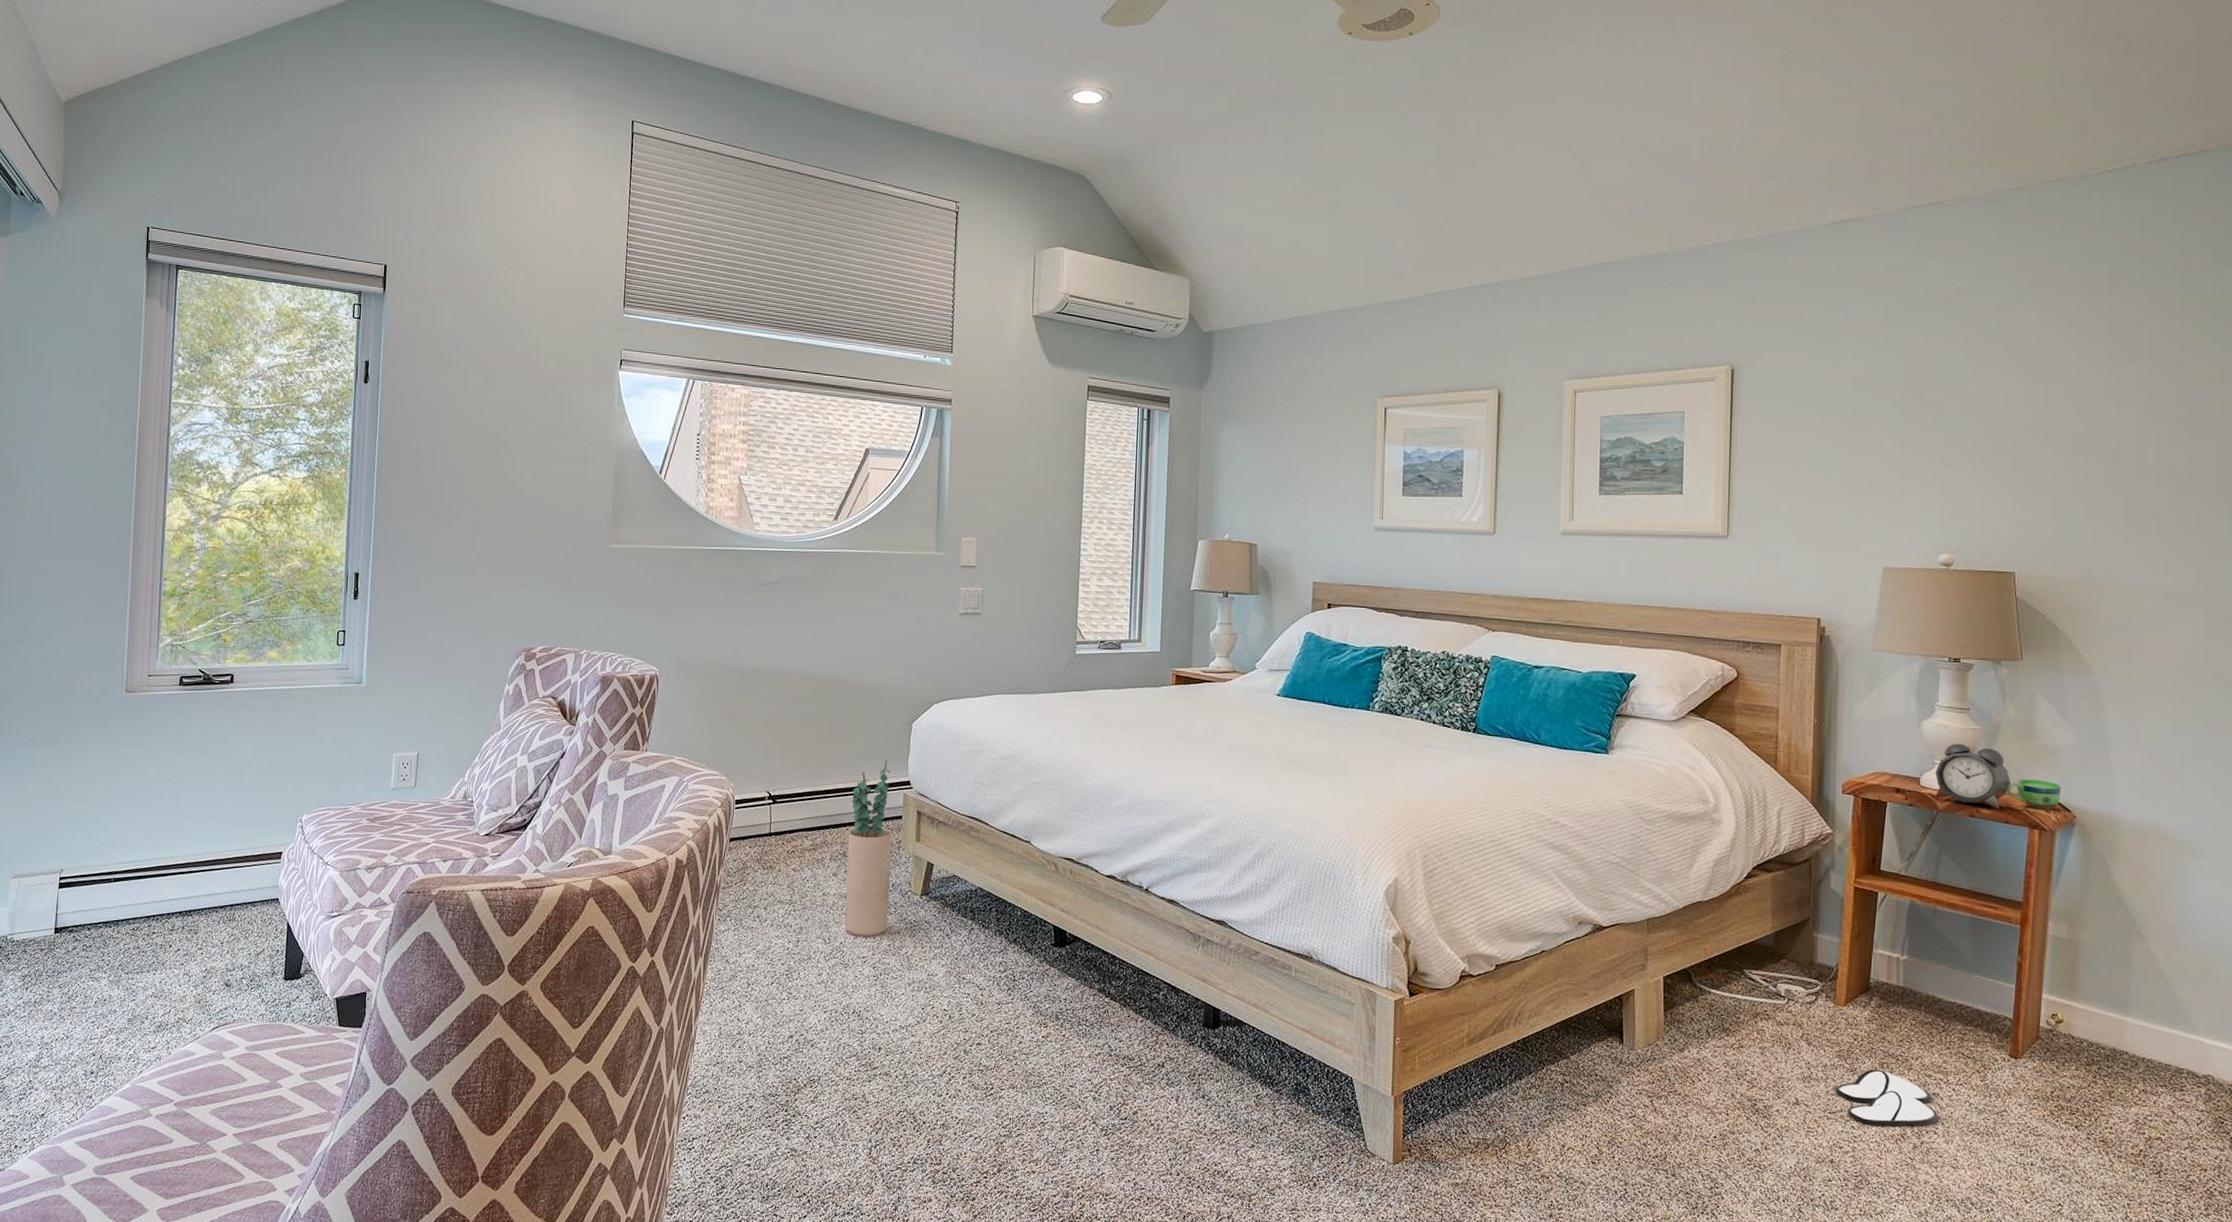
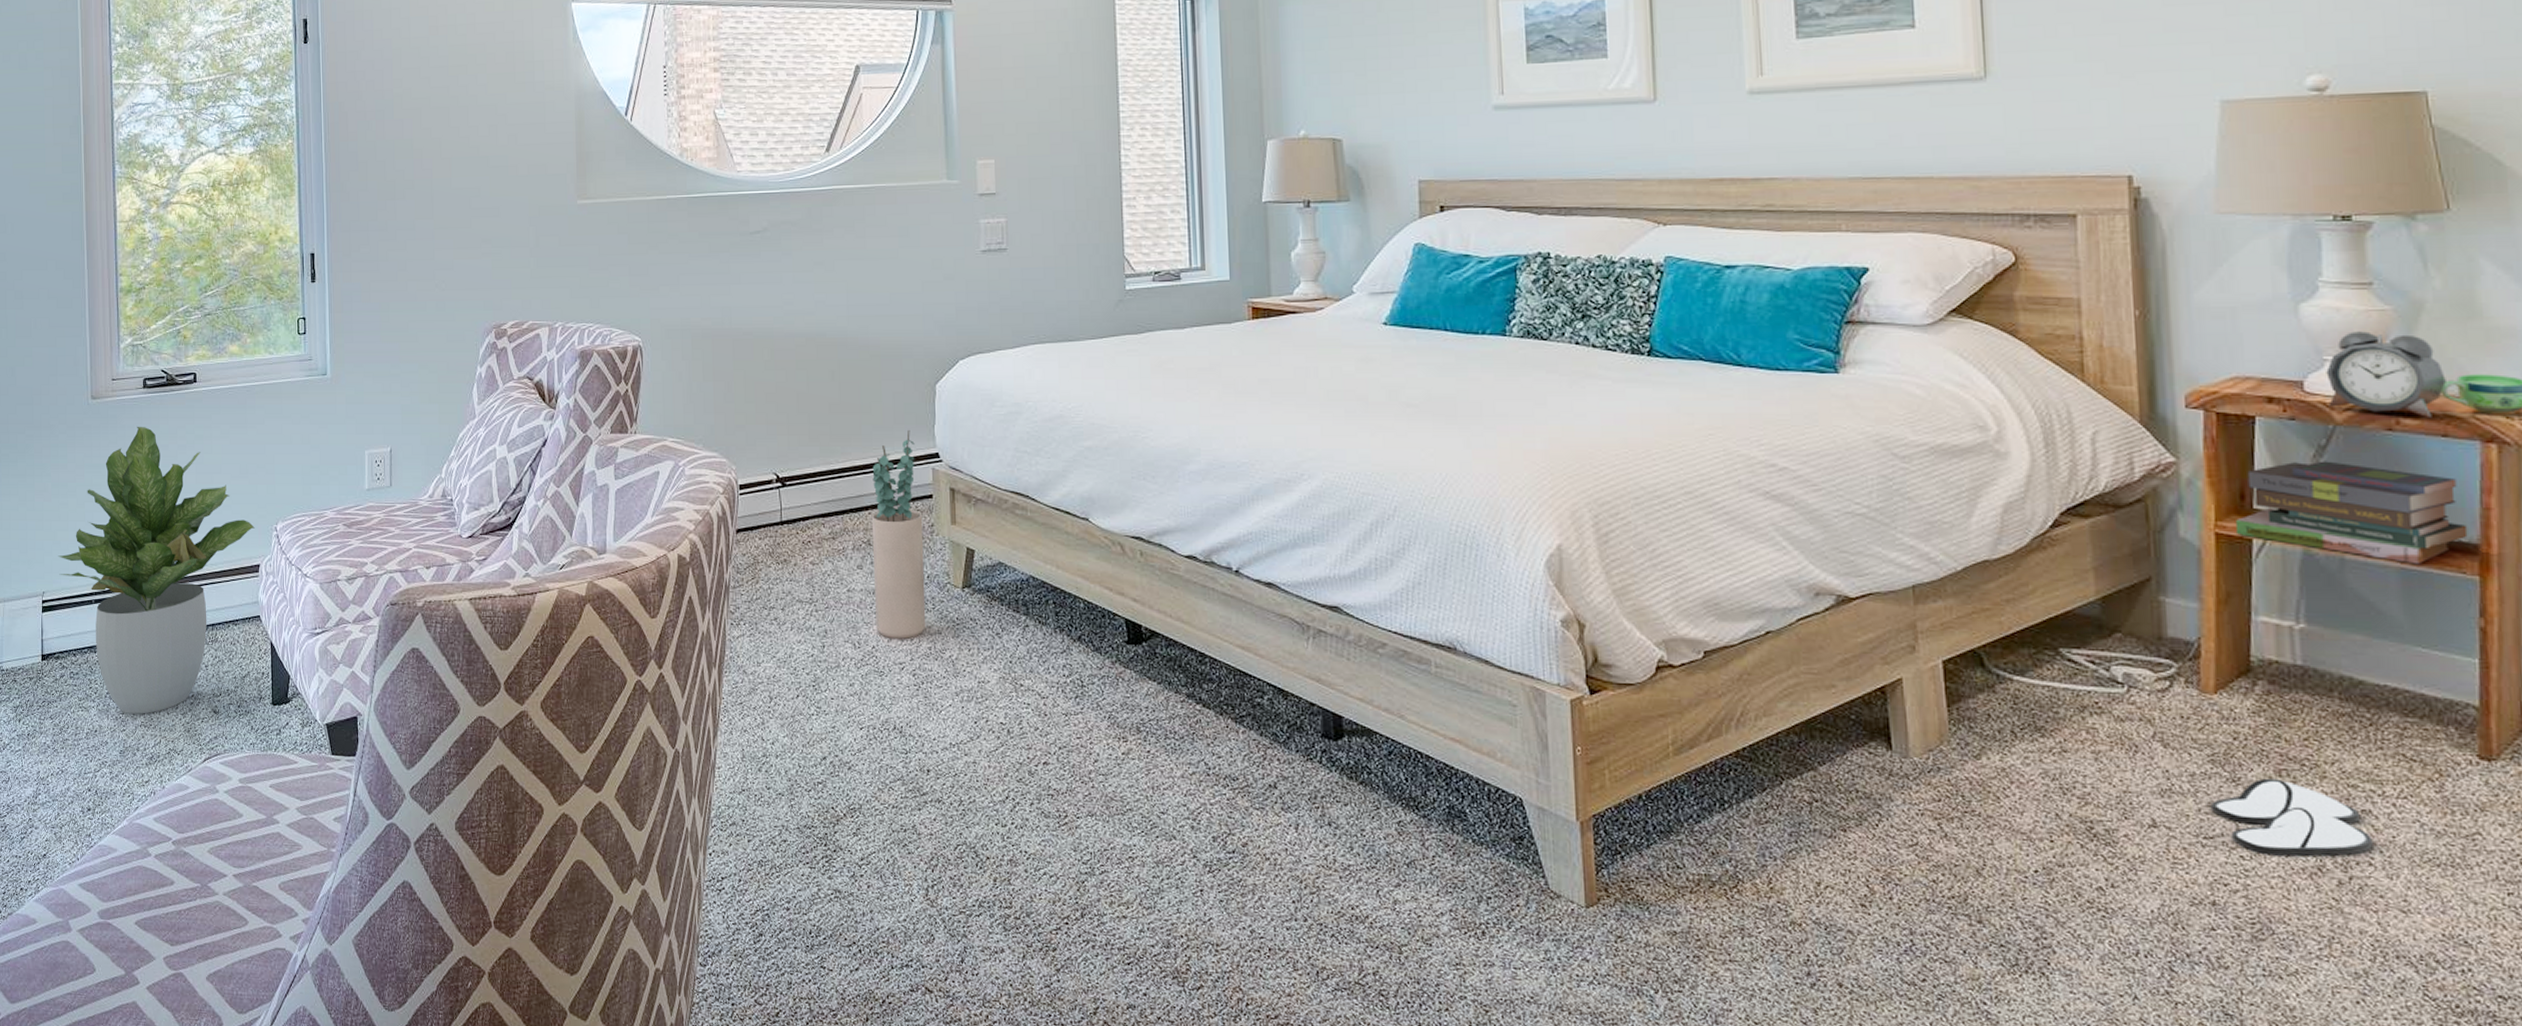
potted plant: none [79,719,280,986] -> present [58,426,255,714]
books: none [1867,837,2016,915] -> present [2234,461,2468,565]

